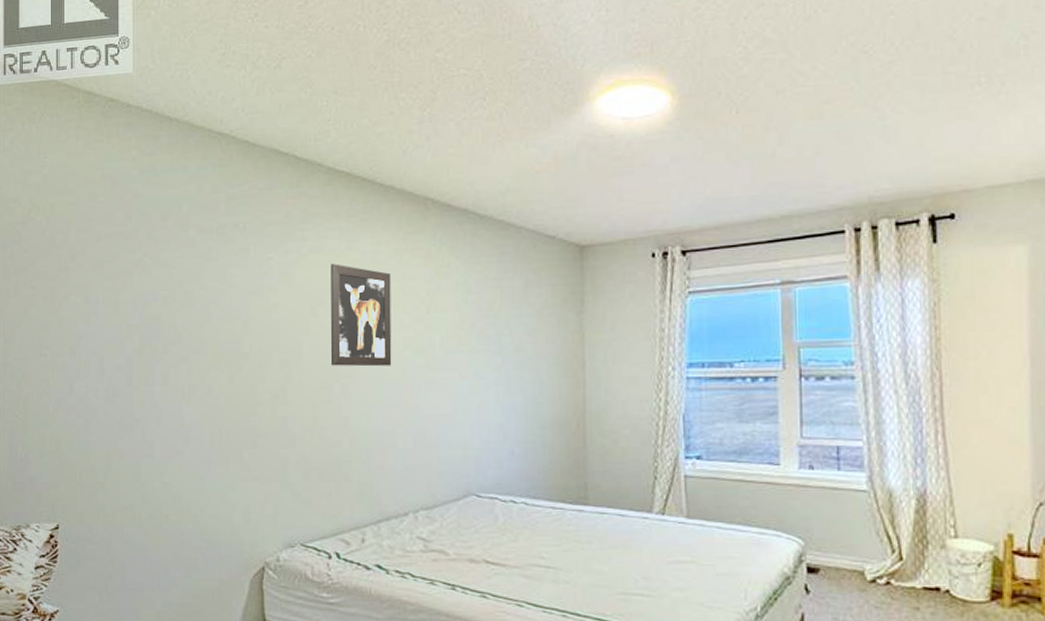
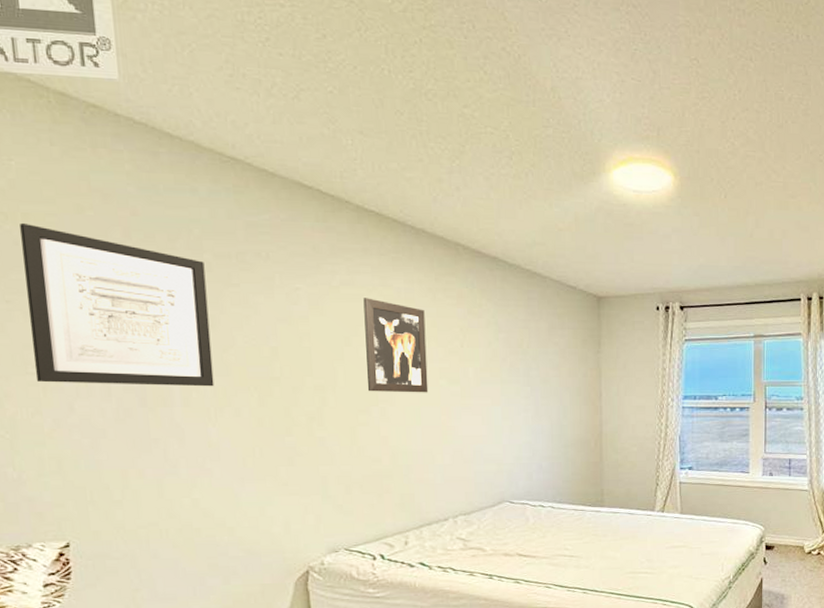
wall art: none [47,213,190,365] -> present [20,222,214,387]

